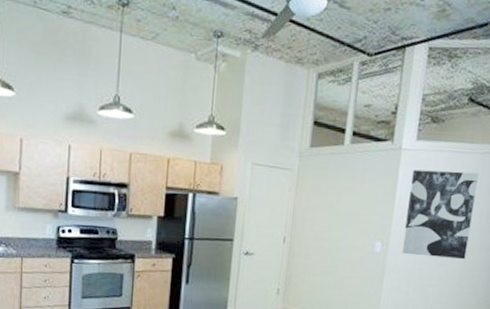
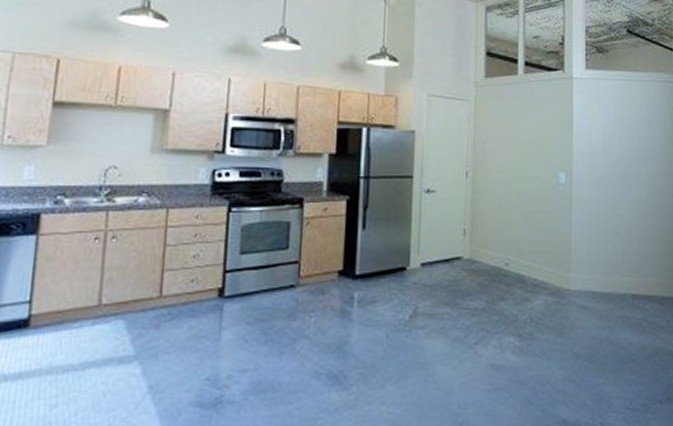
wall art: present [401,169,479,260] -> none [585,98,648,187]

